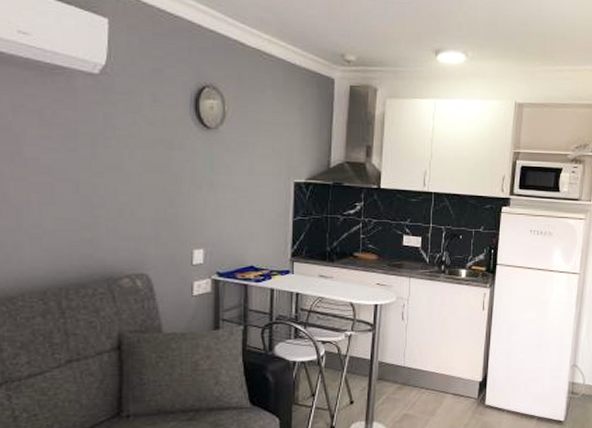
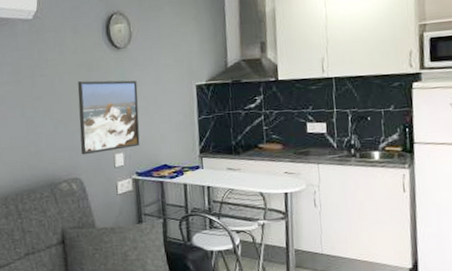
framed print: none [150,160,227,248] -> present [78,80,140,155]

